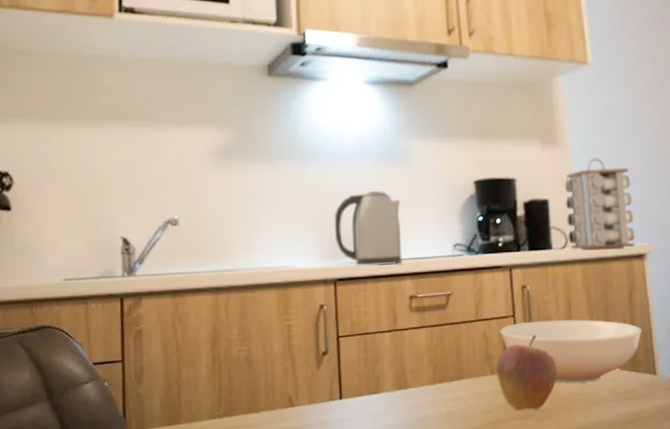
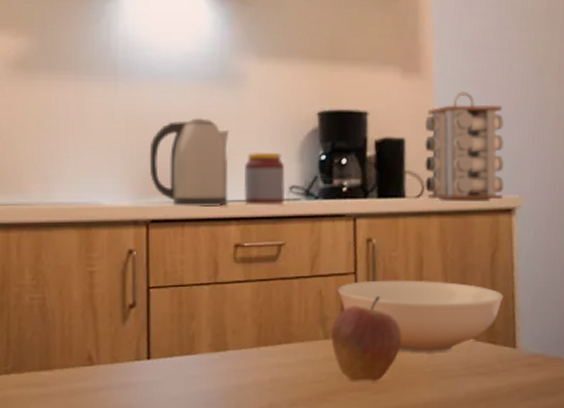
jar: none [414,216,451,261] -> present [243,152,286,204]

